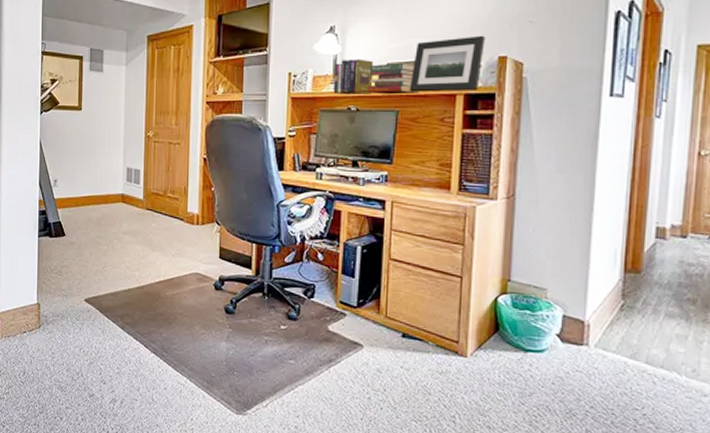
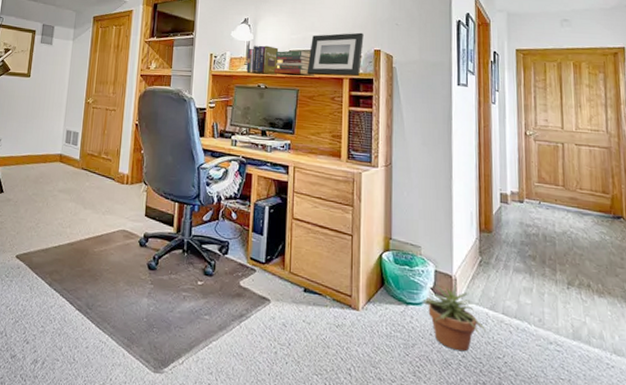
potted plant: none [544,328,622,402] -> present [421,282,486,352]

